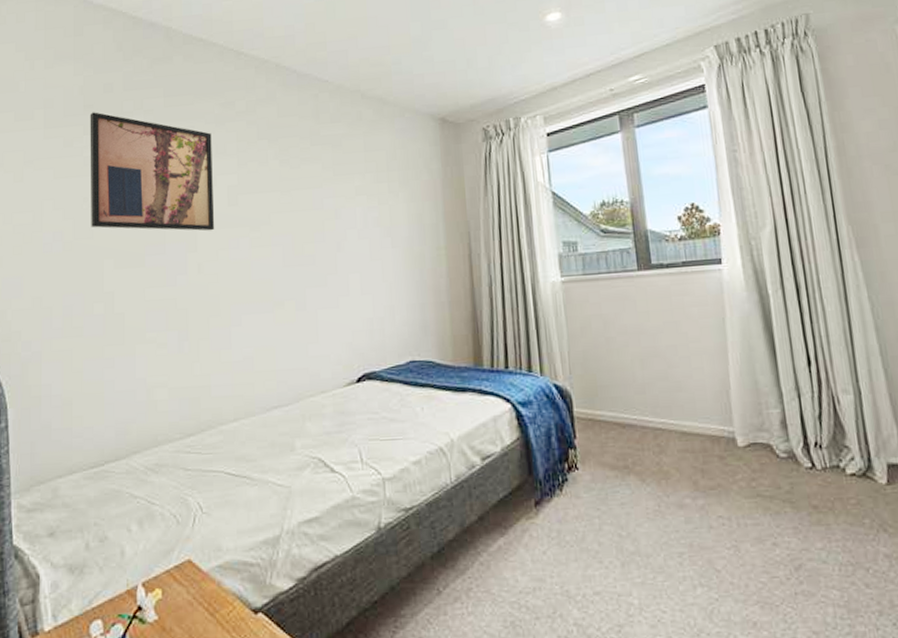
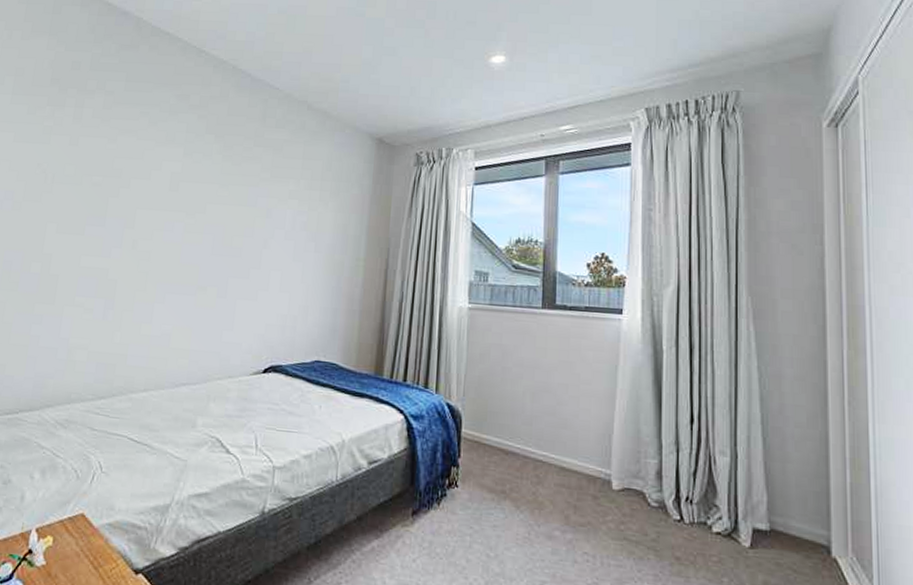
wall art: present [90,112,215,231] -> none [40,86,164,212]

